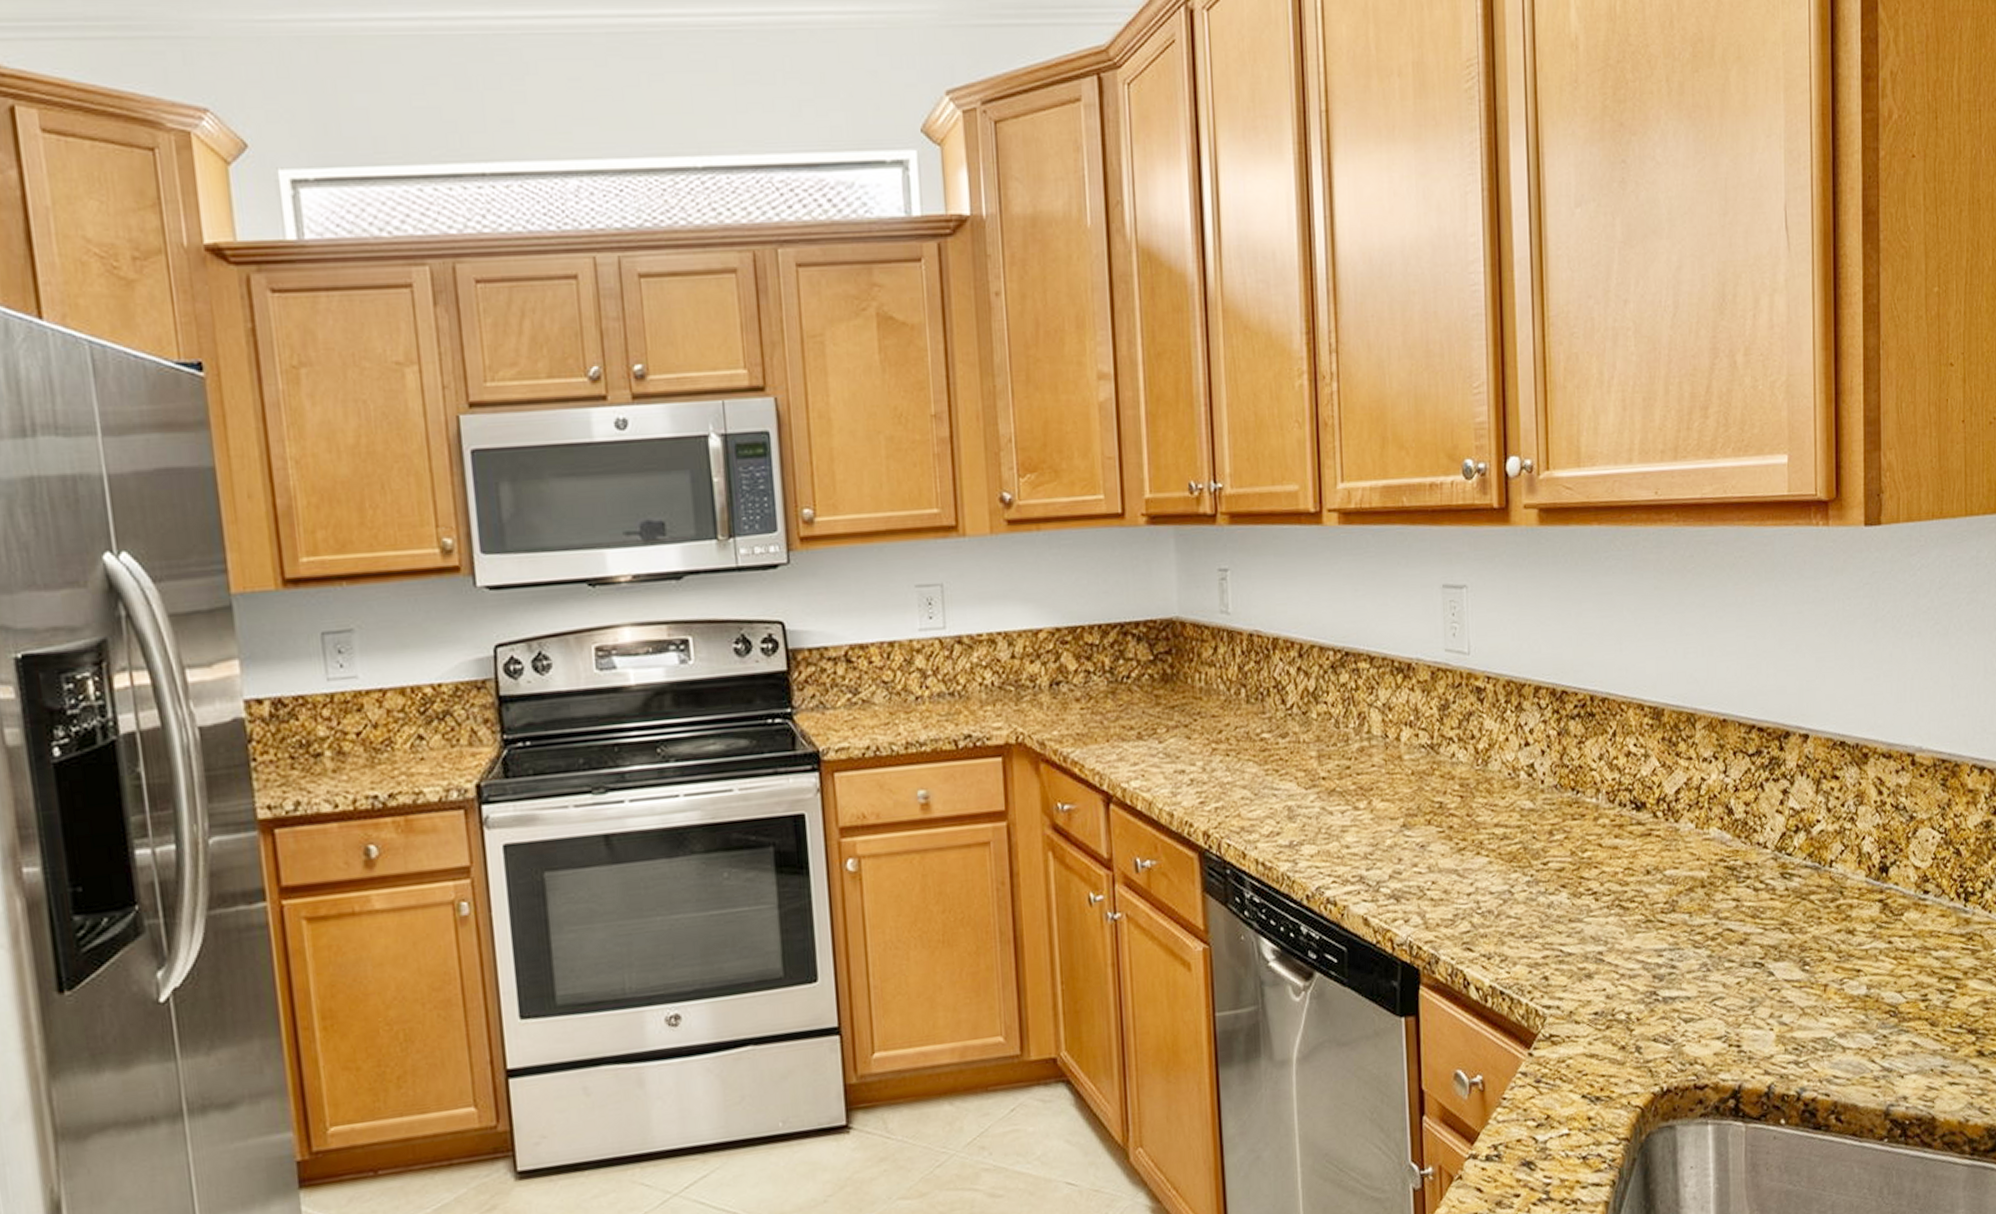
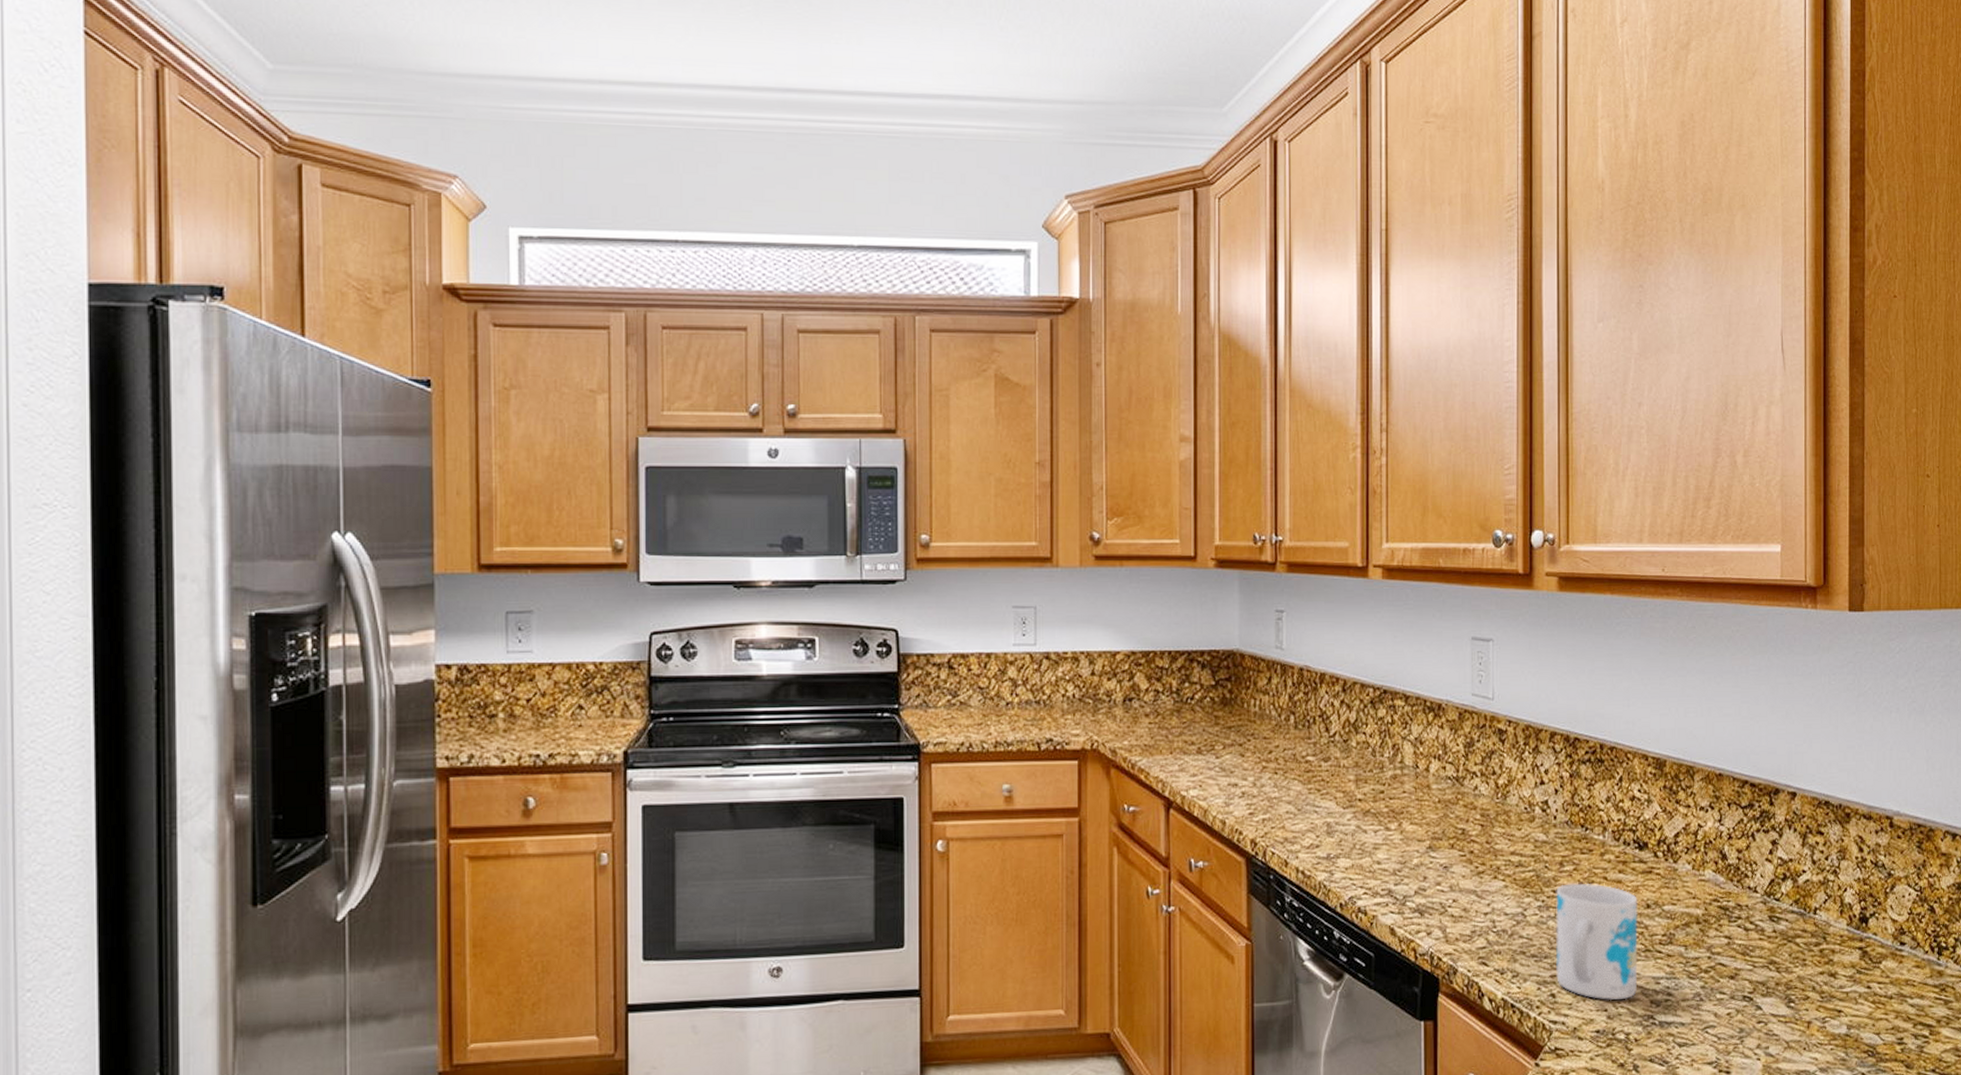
mug: none [1546,851,1638,979] -> present [1556,883,1638,1001]

